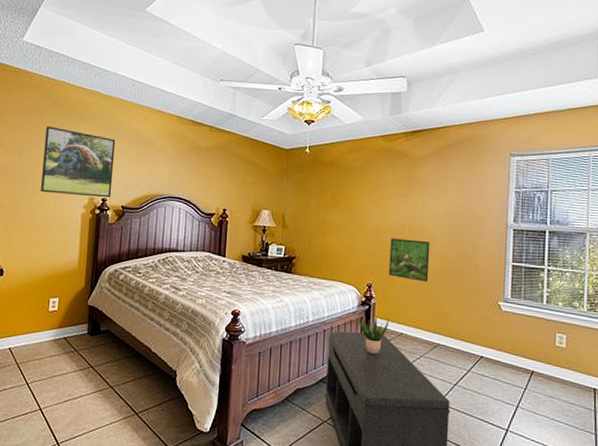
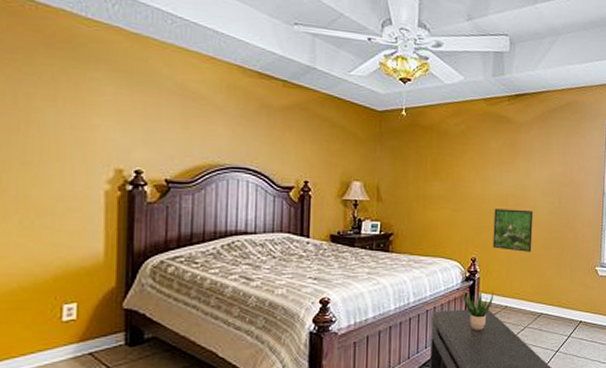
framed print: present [41,126,116,198] -> none [36,71,151,170]

